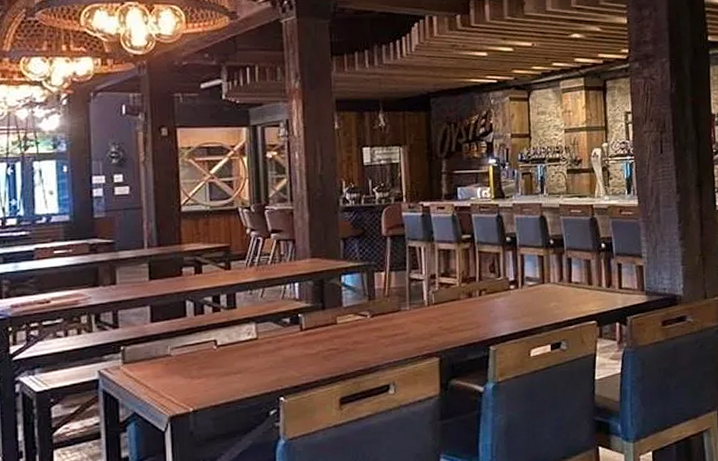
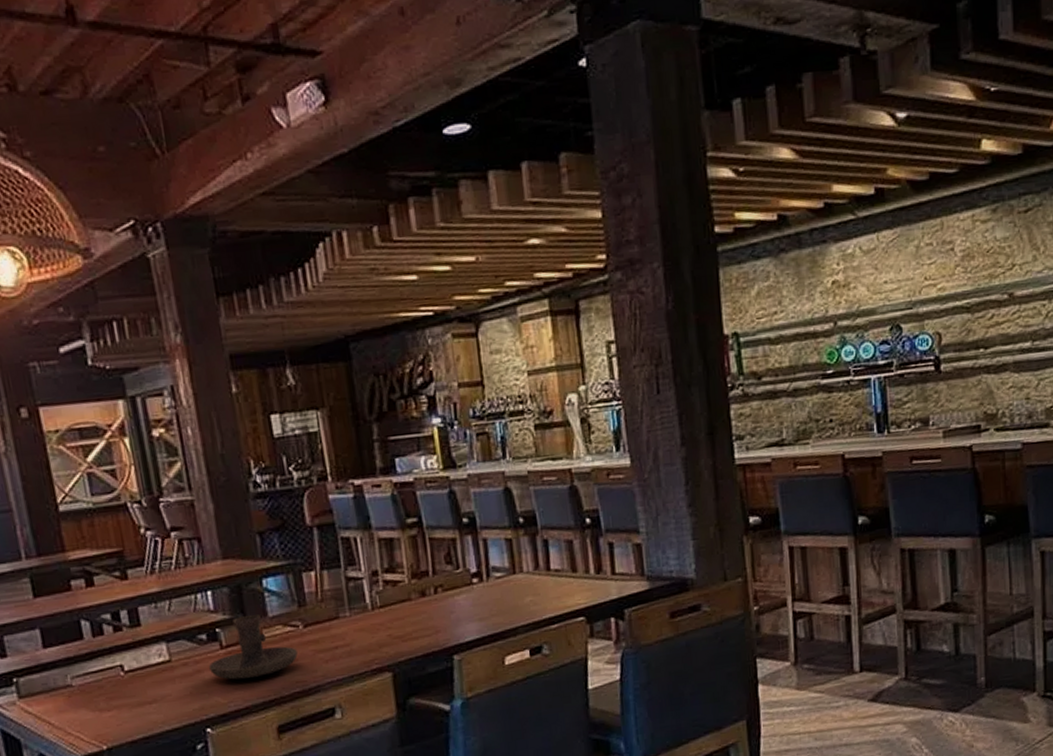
candle holder: none [288,304,363,357] -> present [208,614,298,680]

